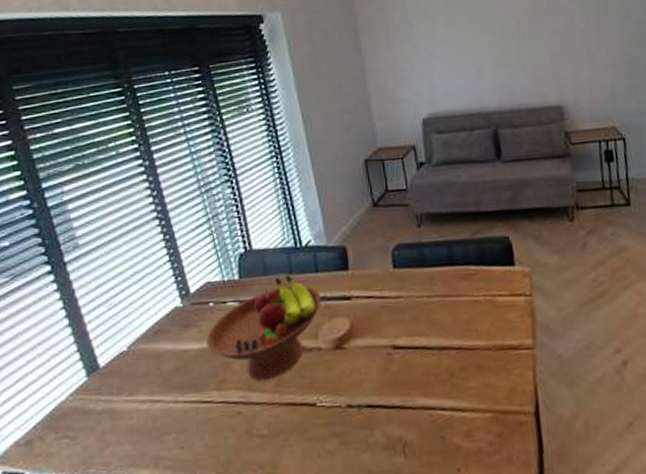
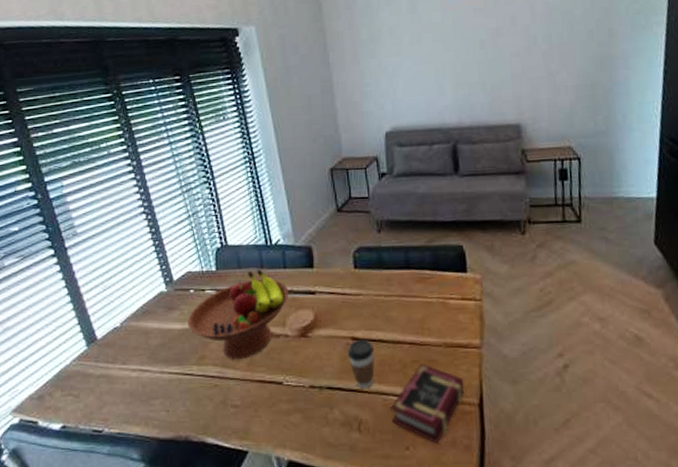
coffee cup: none [389,347,419,404] -> present [348,339,375,388]
book: none [438,370,518,462] -> present [390,363,464,444]

